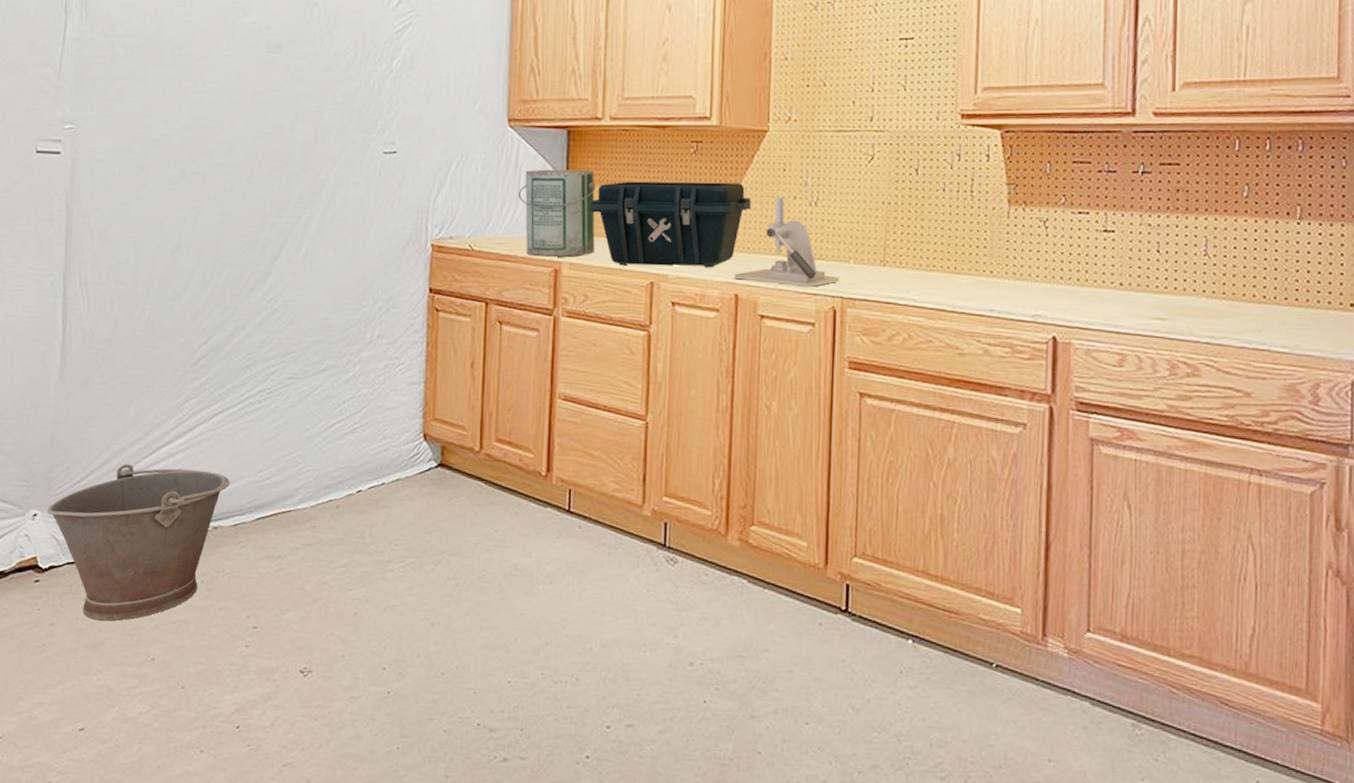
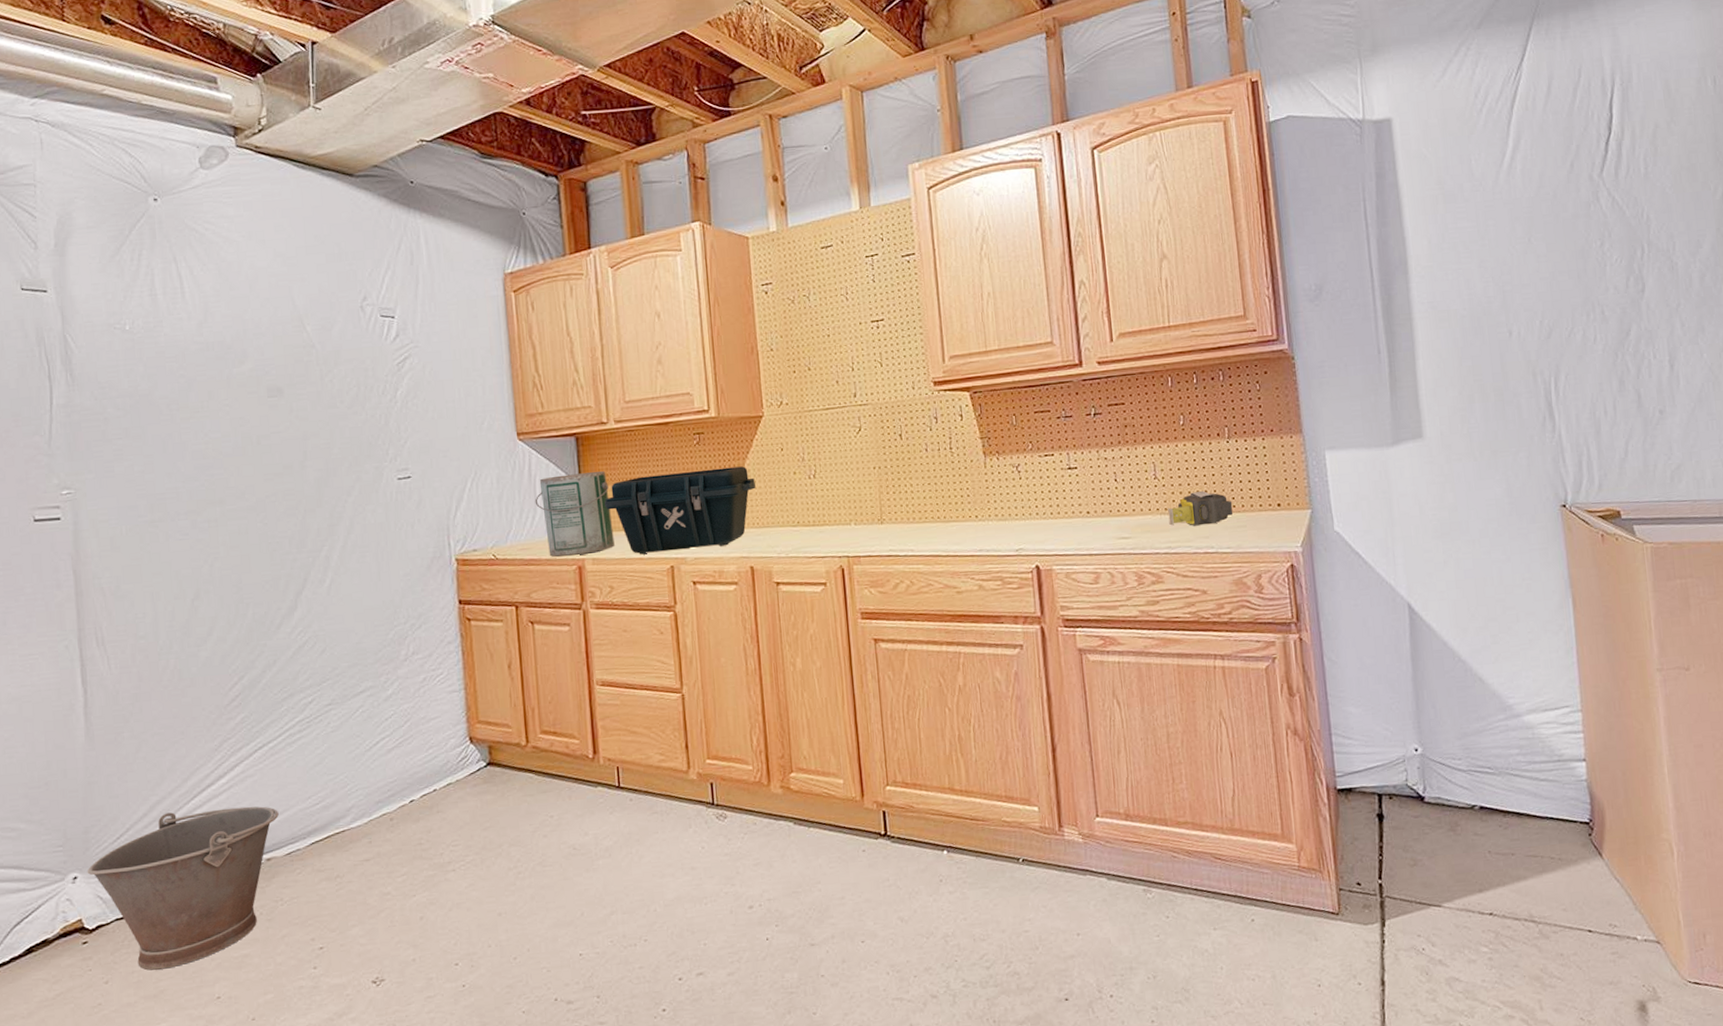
arbor press: present [734,198,839,288] -> none [747,474,844,553]
tape measure: none [1215,277,1295,317] -> present [1168,491,1234,526]

